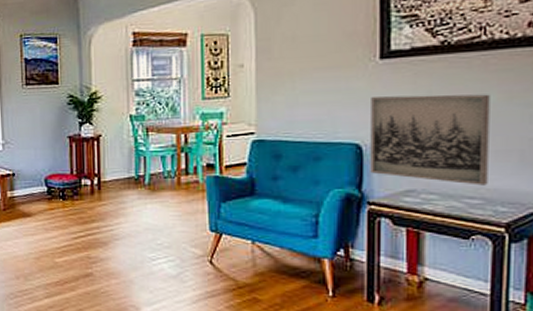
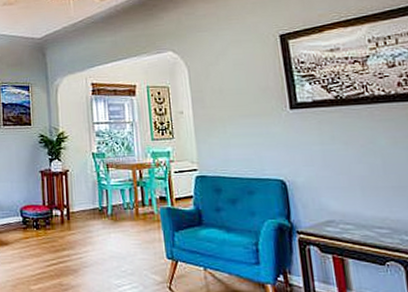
wall art: present [370,94,490,185] -> none [287,139,391,217]

